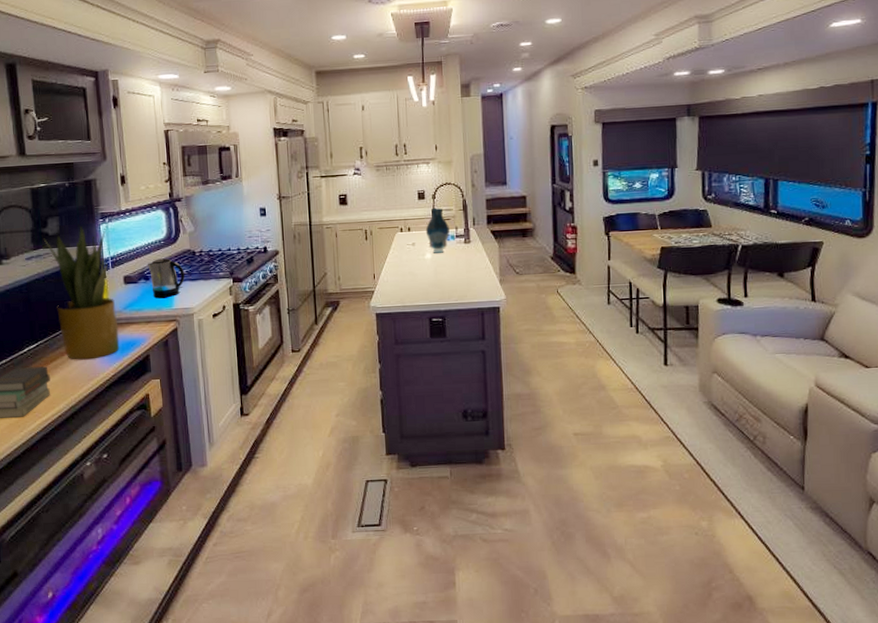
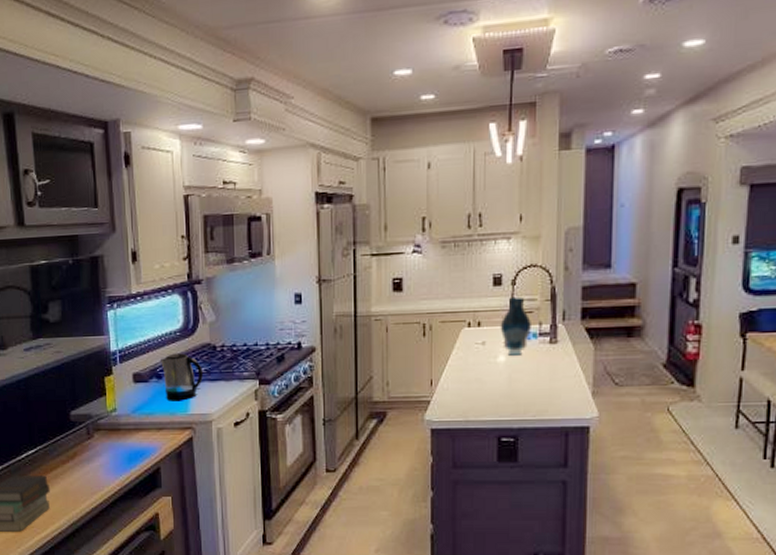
planter: present [42,226,120,360] -> none [42,313,127,470]

